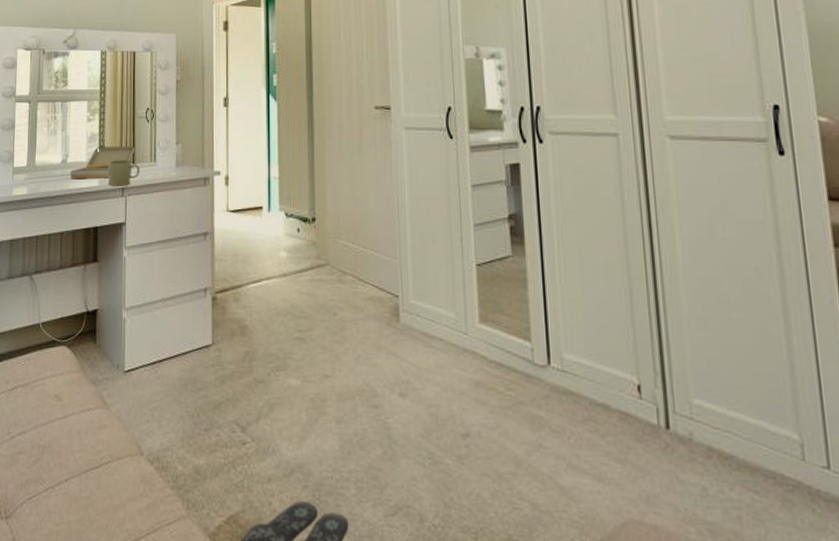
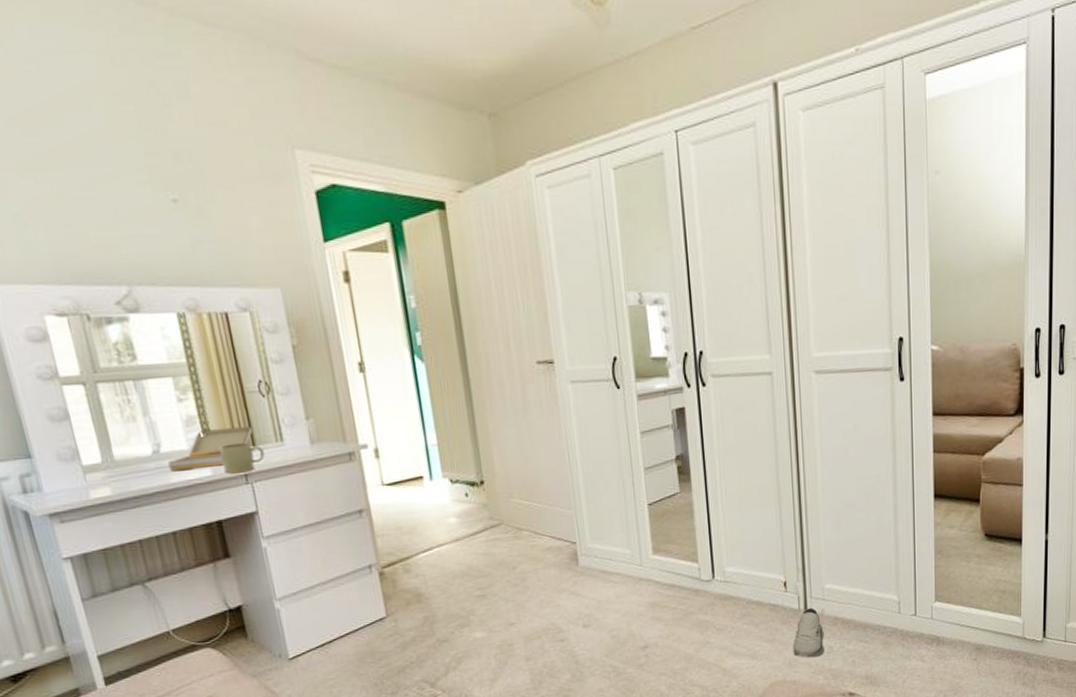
shoe: none [651,426,697,499] -> present [793,607,825,658]

